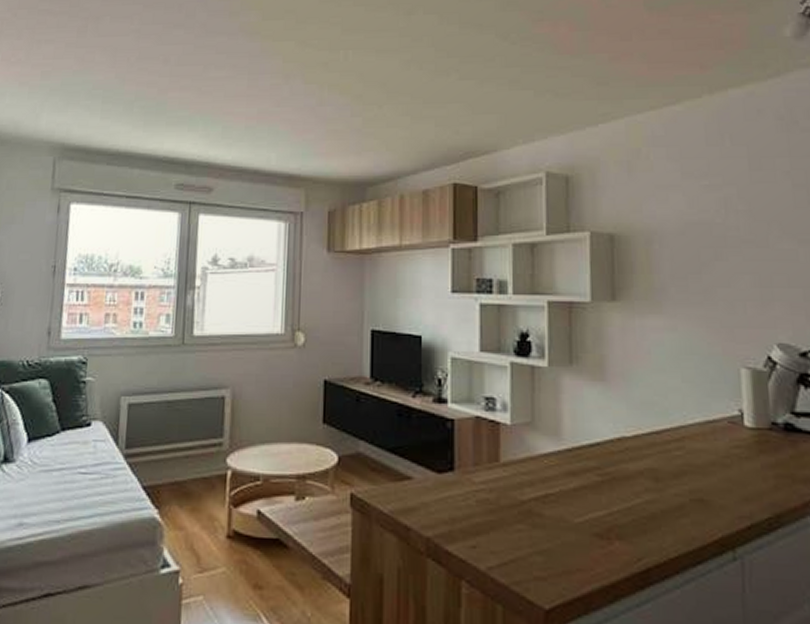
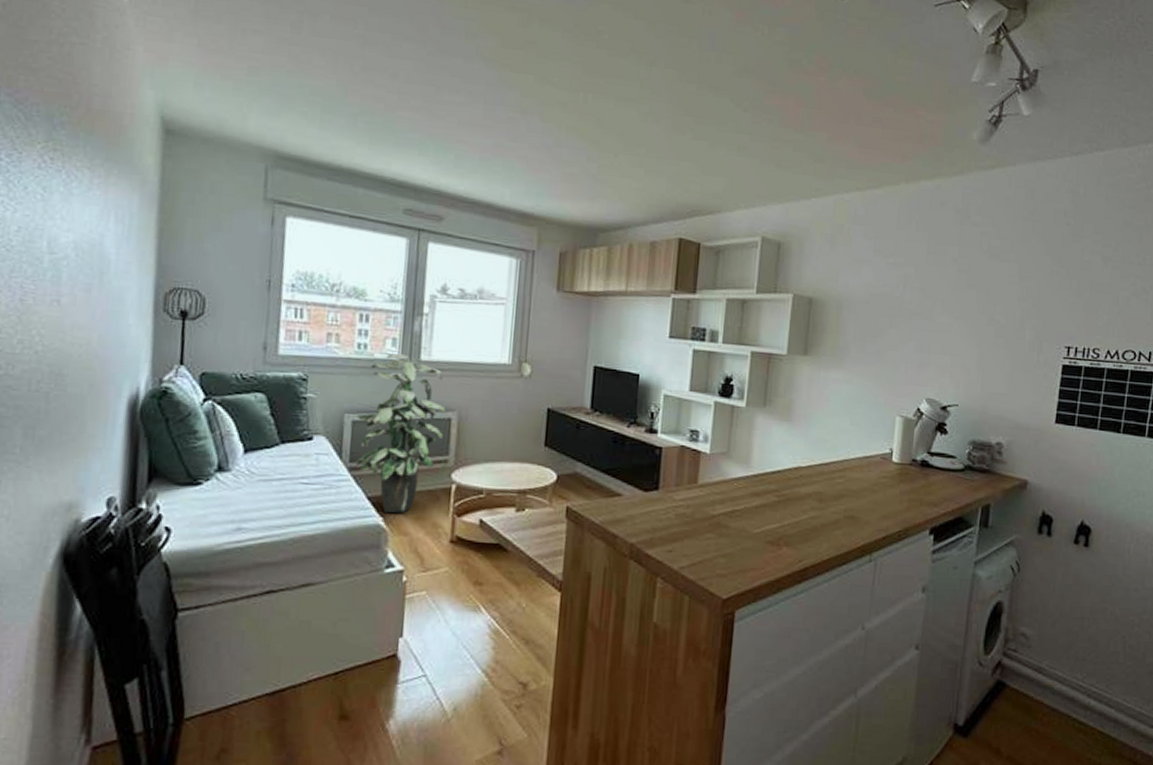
indoor plant: none [130,330,219,505] -> present [354,353,446,514]

